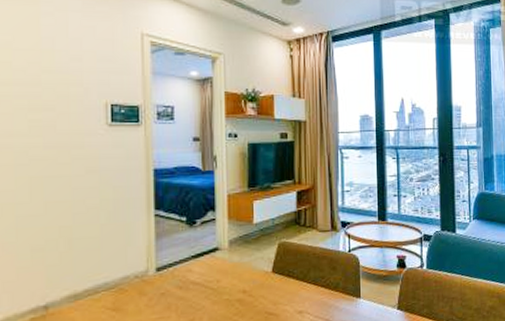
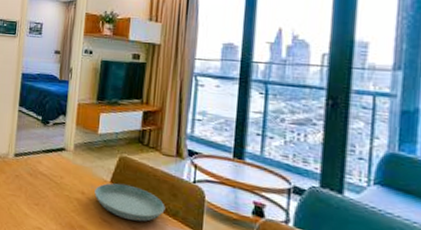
saucer: none [257,270,327,306] -> present [94,183,166,222]

